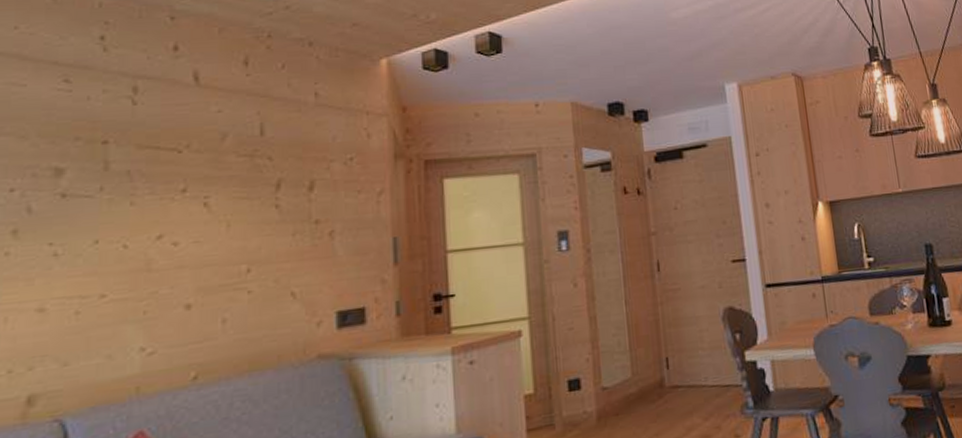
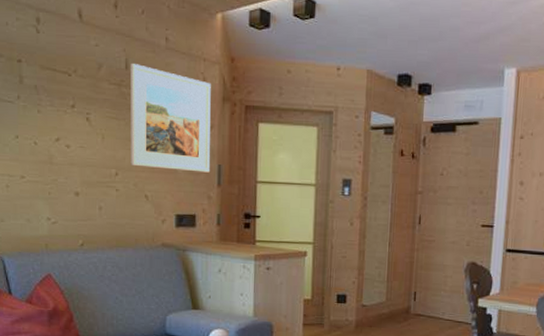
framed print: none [267,127,382,257] -> present [130,64,211,173]

